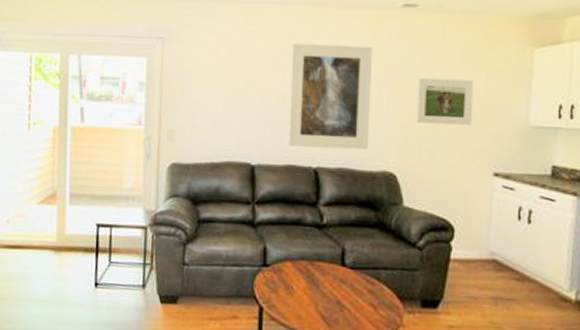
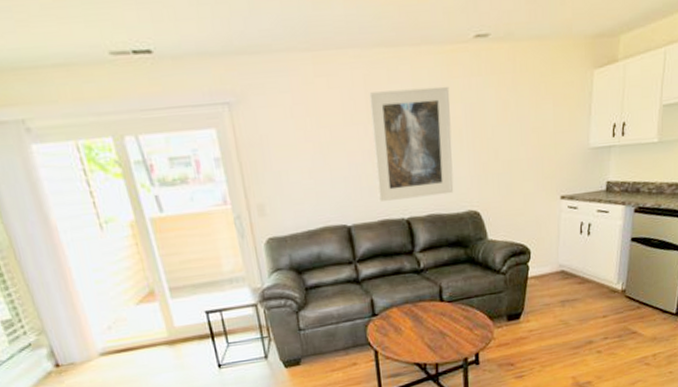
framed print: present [415,78,474,125] -> none [492,110,543,160]

